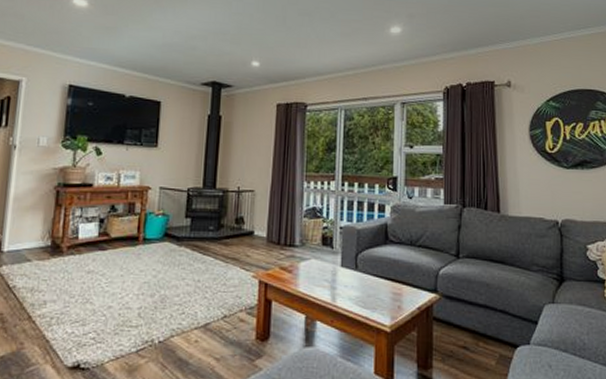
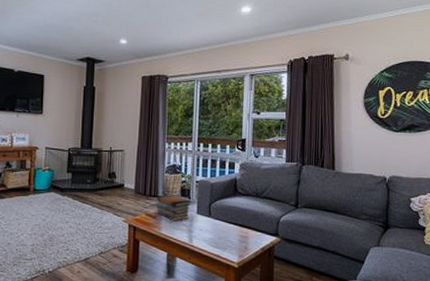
book stack: none [292,244,335,276] -> present [156,195,192,221]

